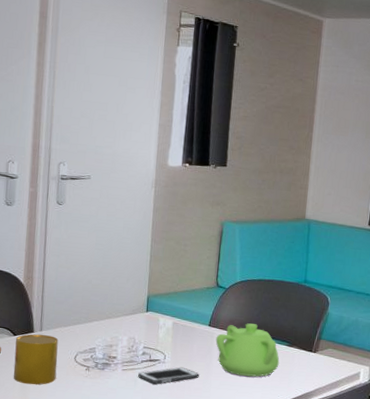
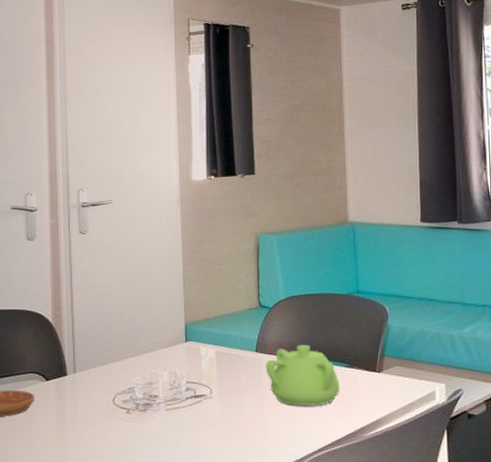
cup: present [14,334,58,385] -> none [49,377,95,435]
cell phone: present [138,367,199,384] -> none [184,401,252,423]

